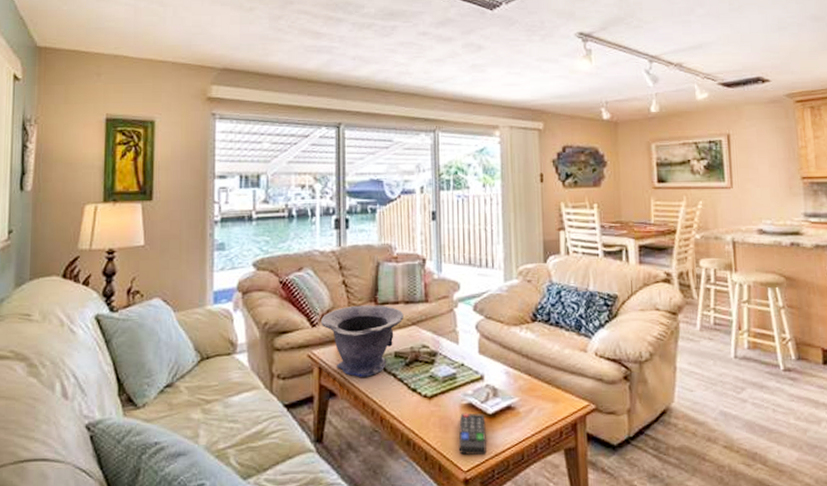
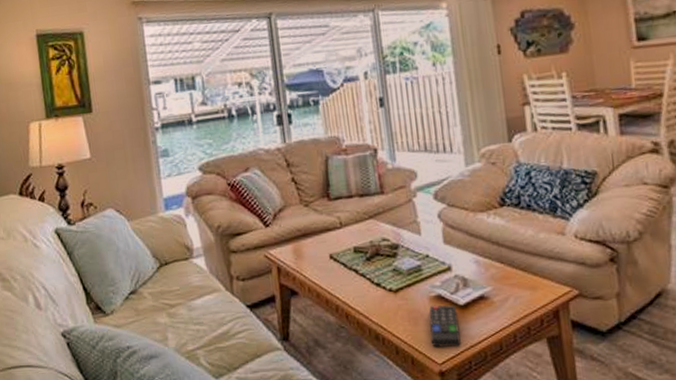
decorative bowl: present [320,305,404,377] -> none [273,200,360,275]

